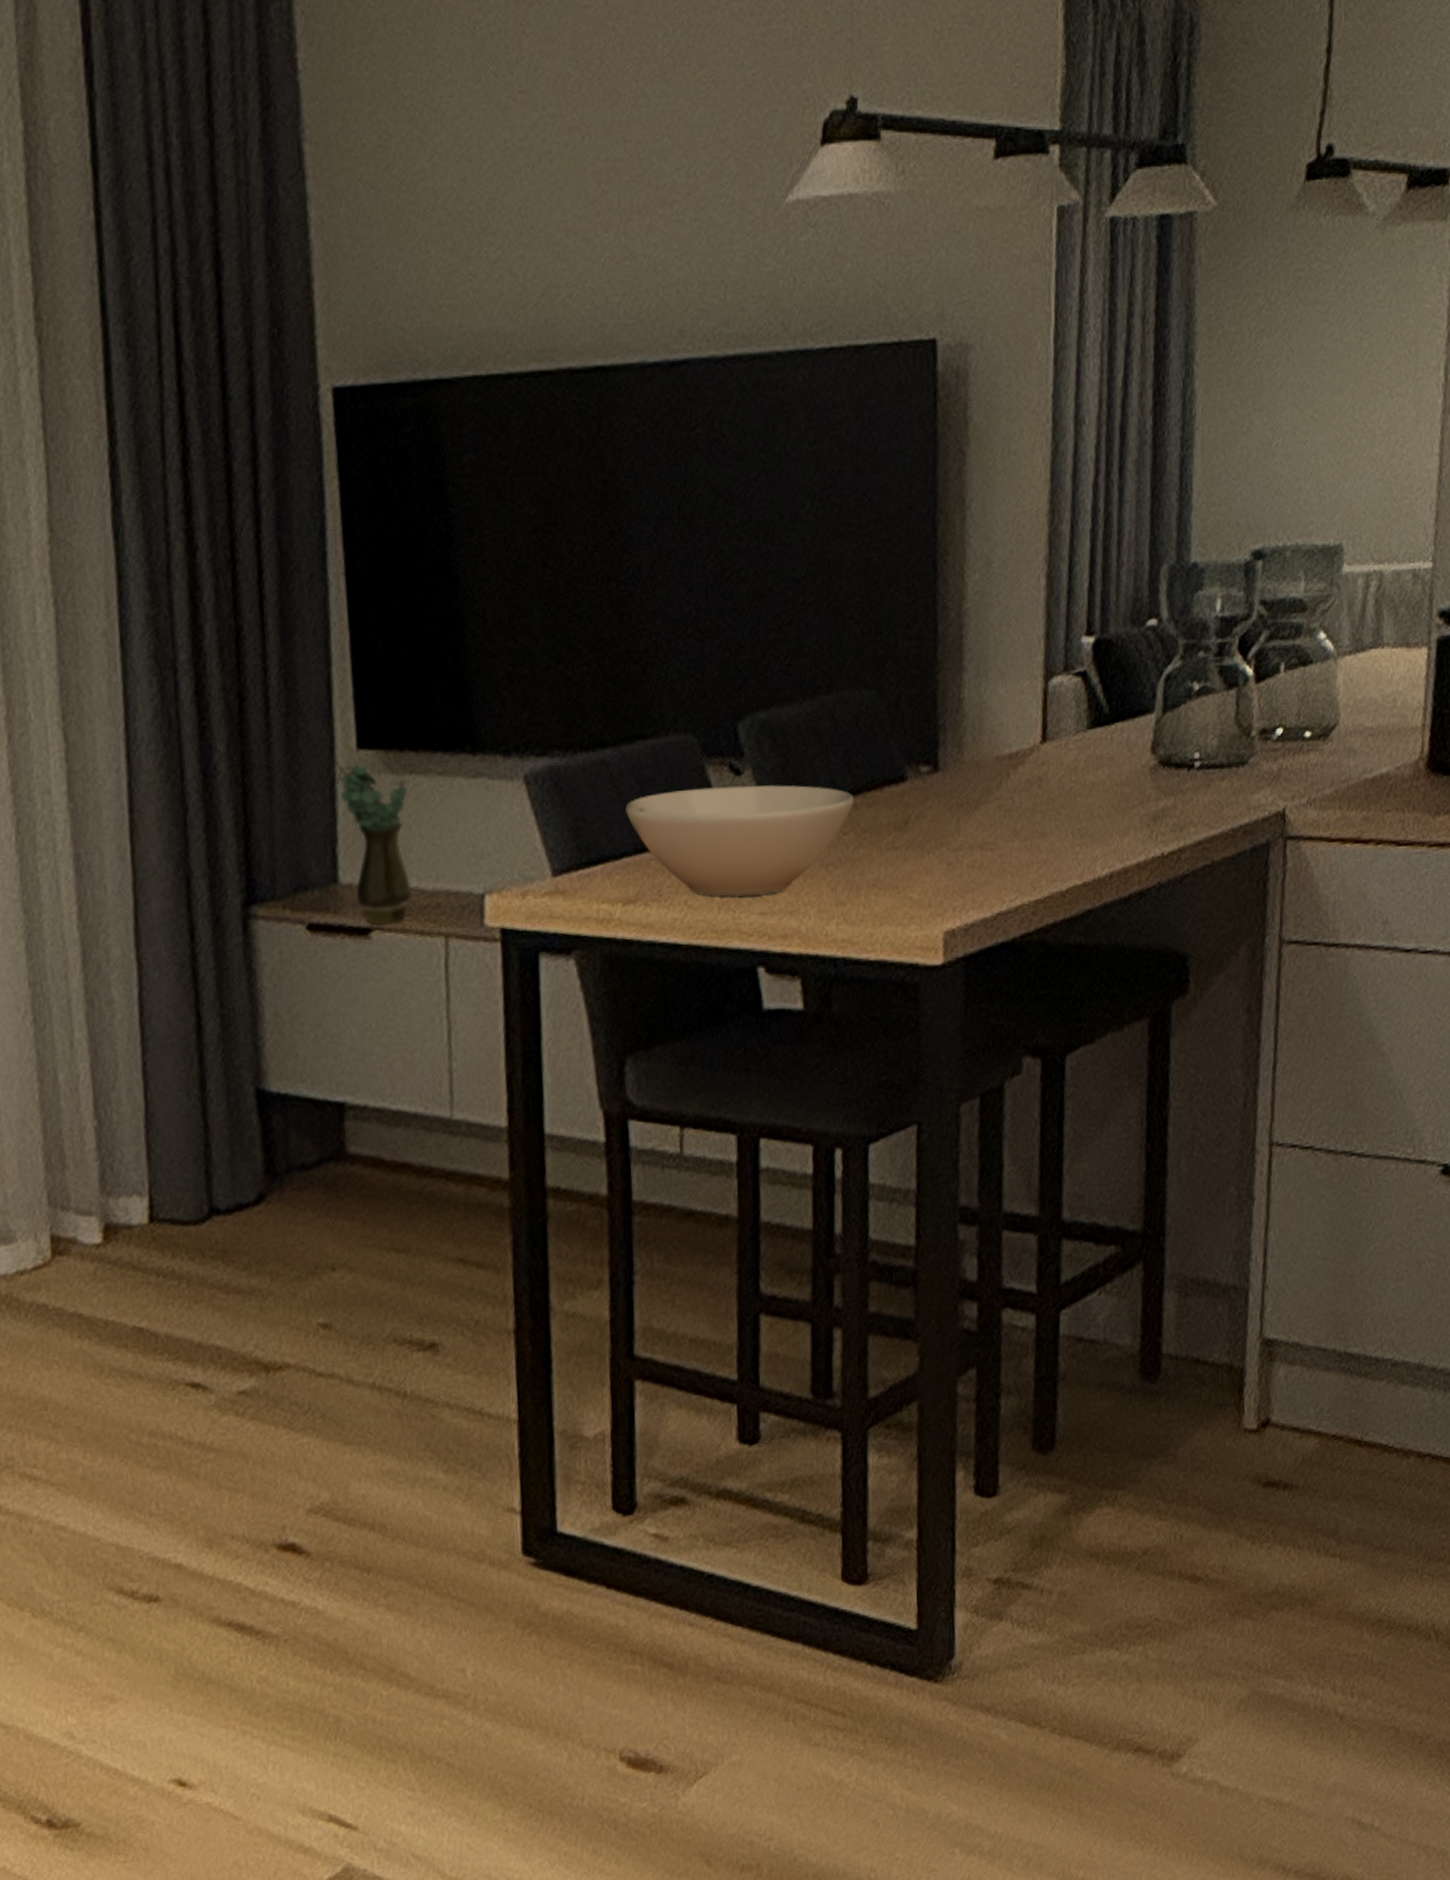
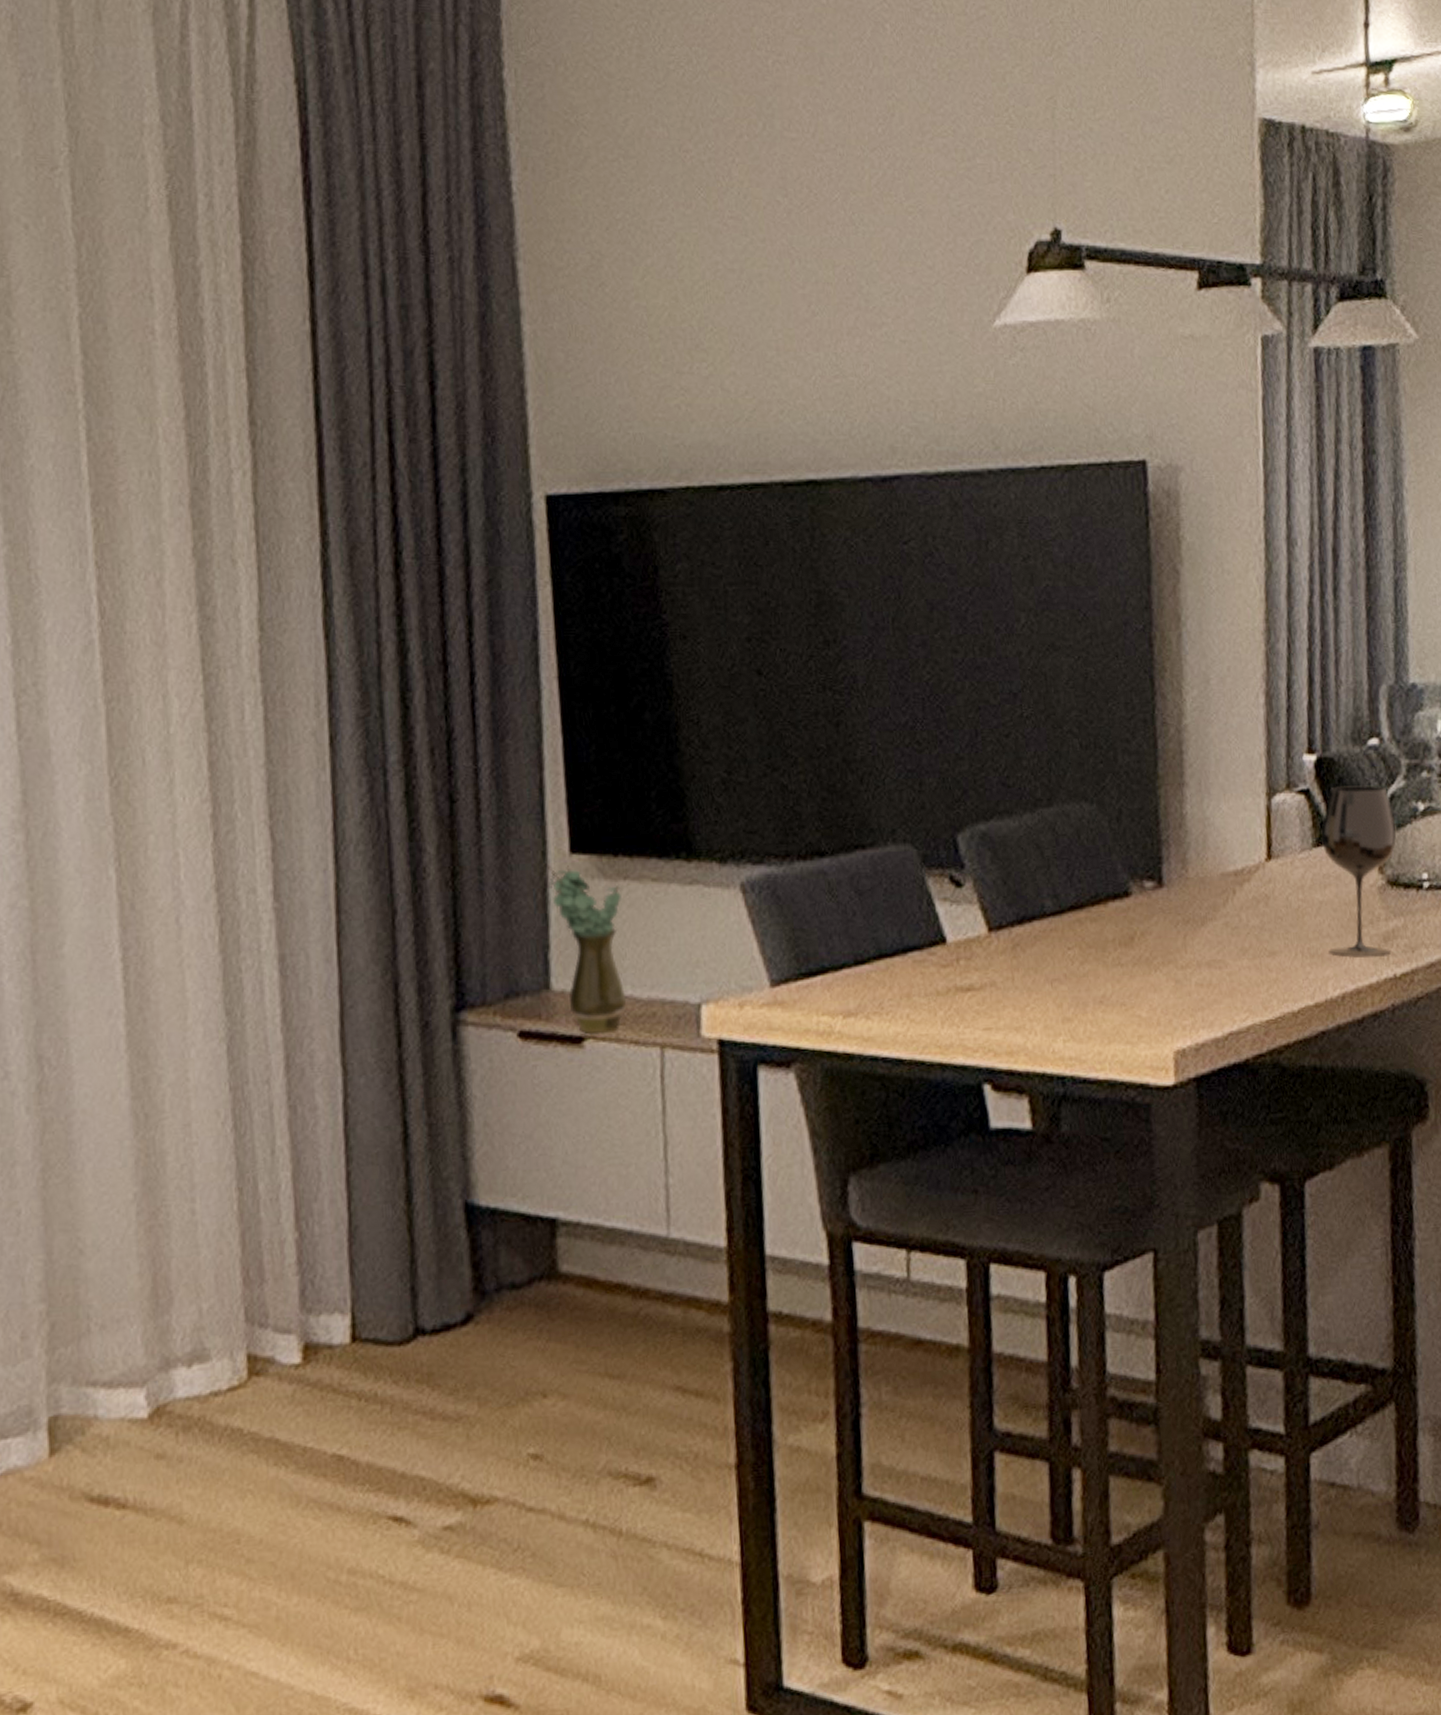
bowl: present [625,785,854,897] -> none [844,897,1078,1011]
wine glass: none [1096,666,1171,839] -> present [1321,785,1397,959]

